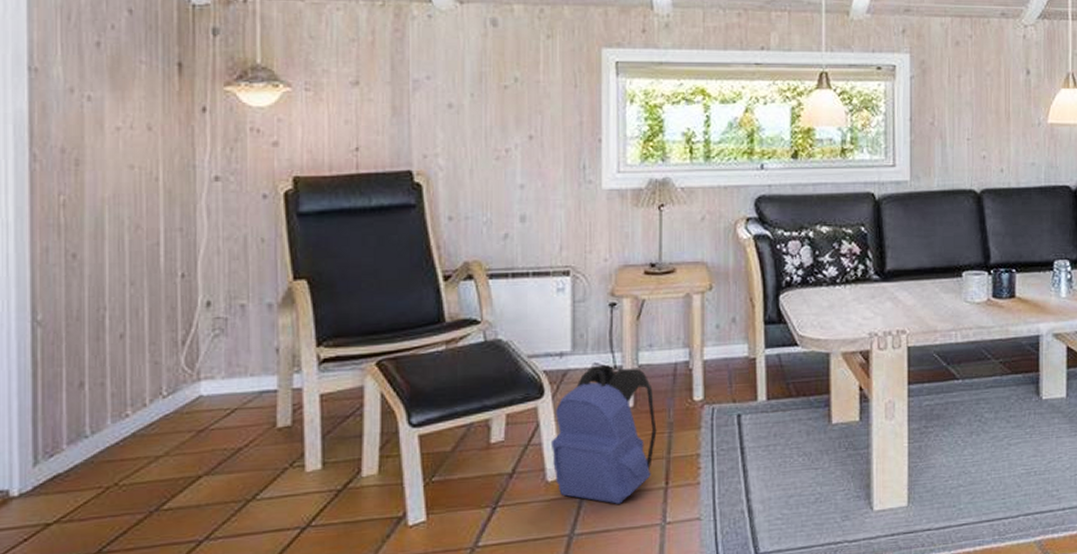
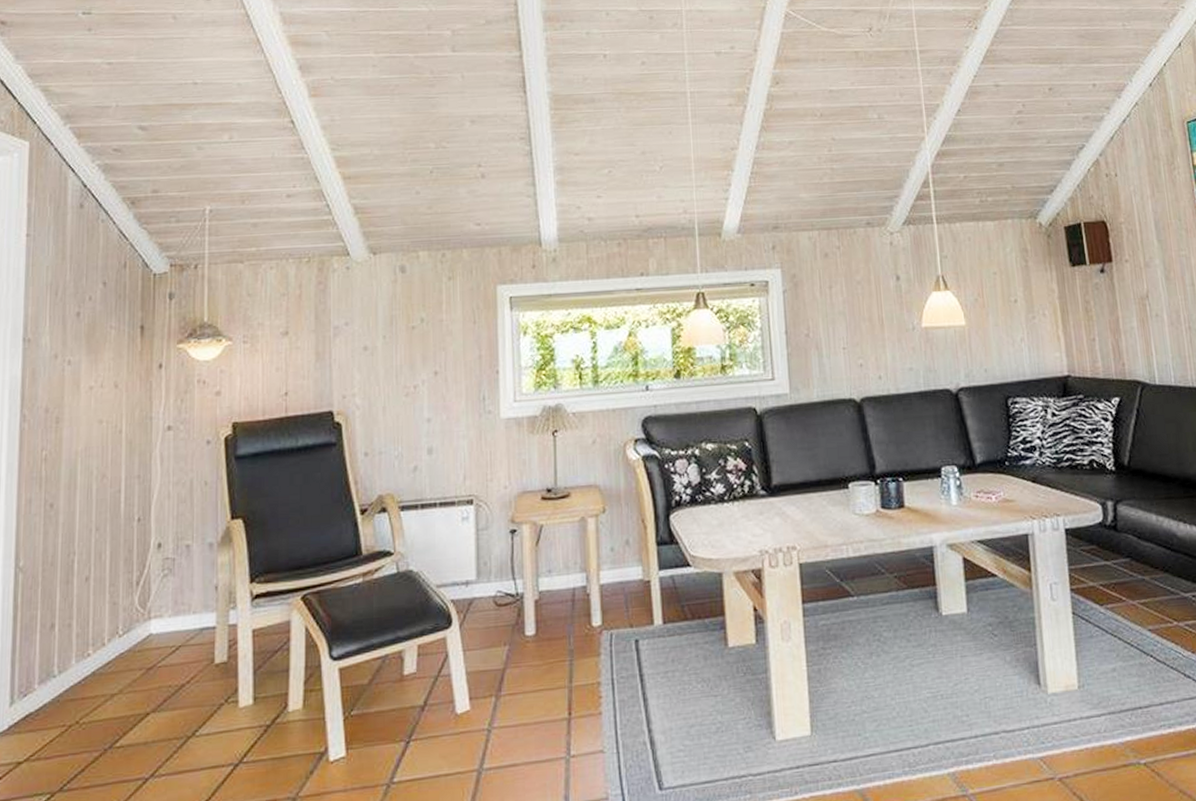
backpack: present [550,365,657,504] -> none [459,592,558,737]

